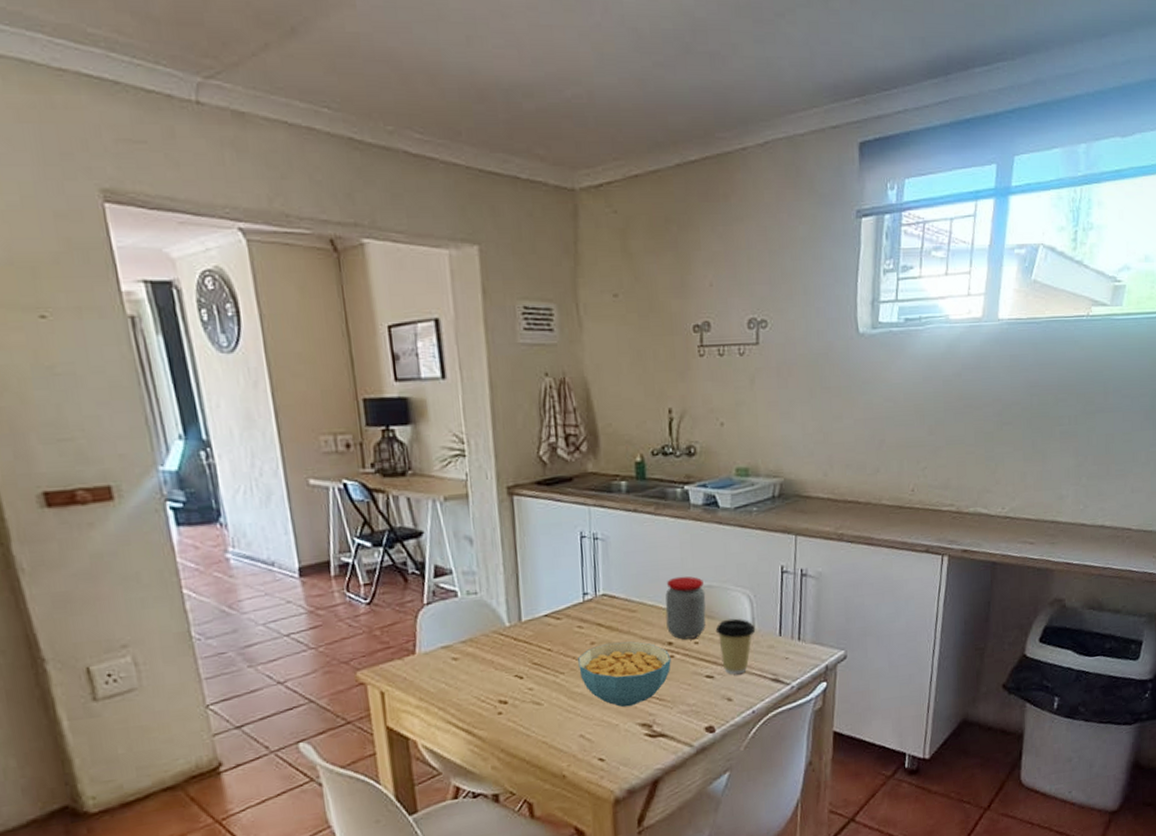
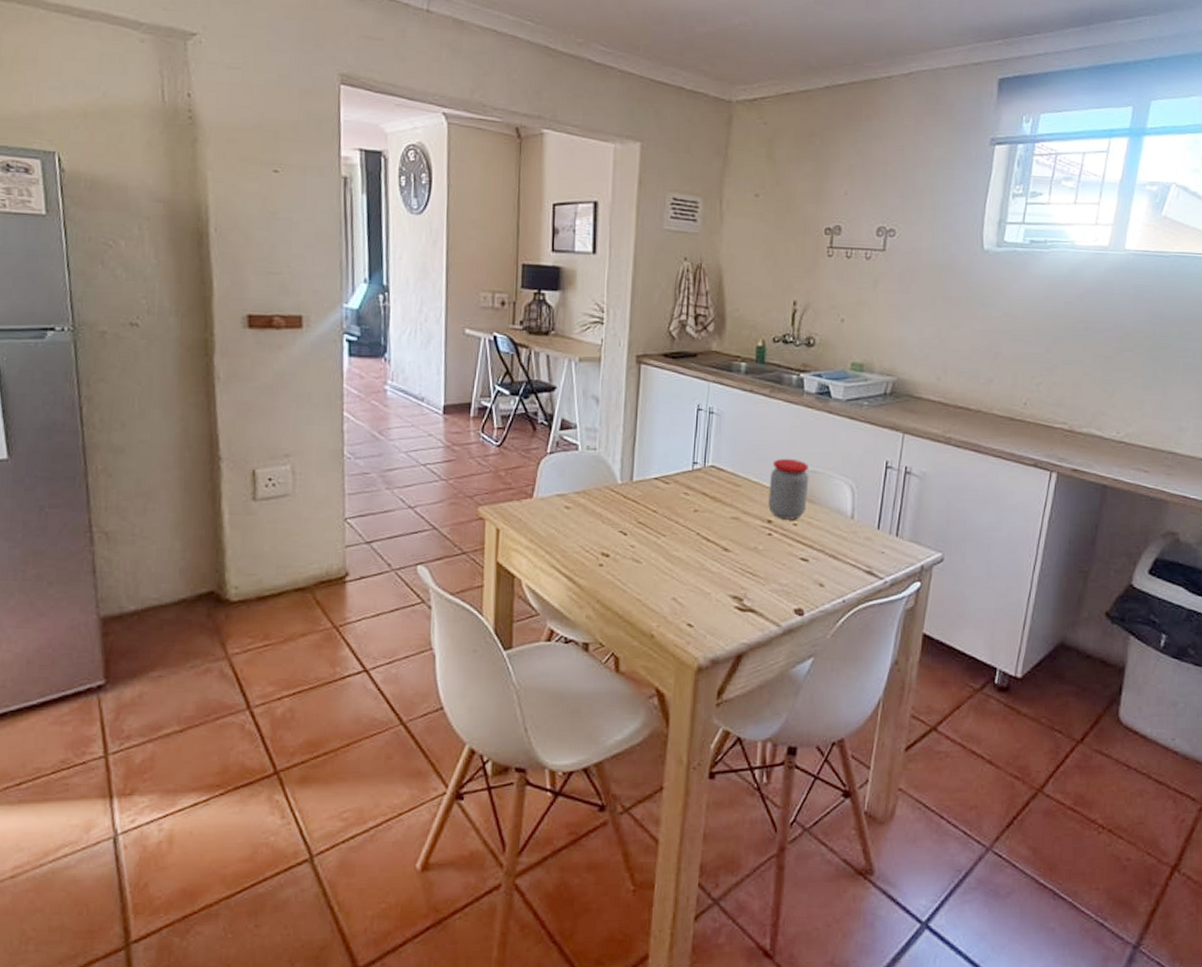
cereal bowl: present [578,641,671,708] -> none [680,512,769,578]
coffee cup: present [715,618,756,675] -> none [815,505,855,562]

